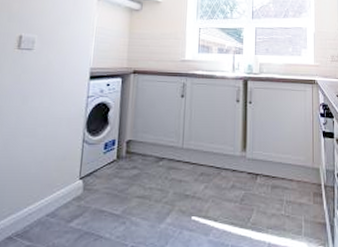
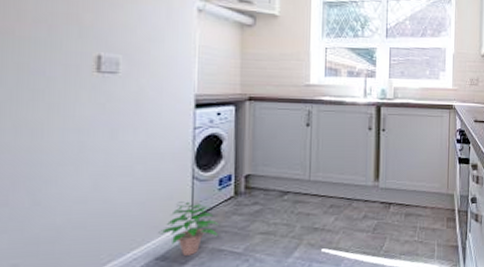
potted plant: none [51,163,103,214] -> present [159,201,220,256]

